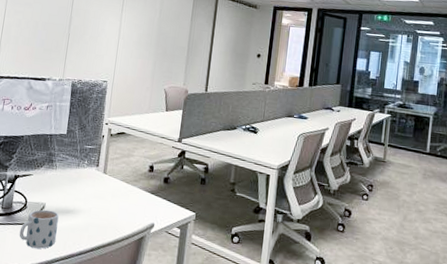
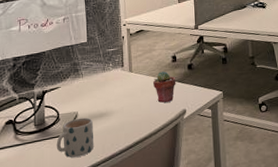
potted succulent: none [125,179,150,213] -> present [153,71,176,103]

